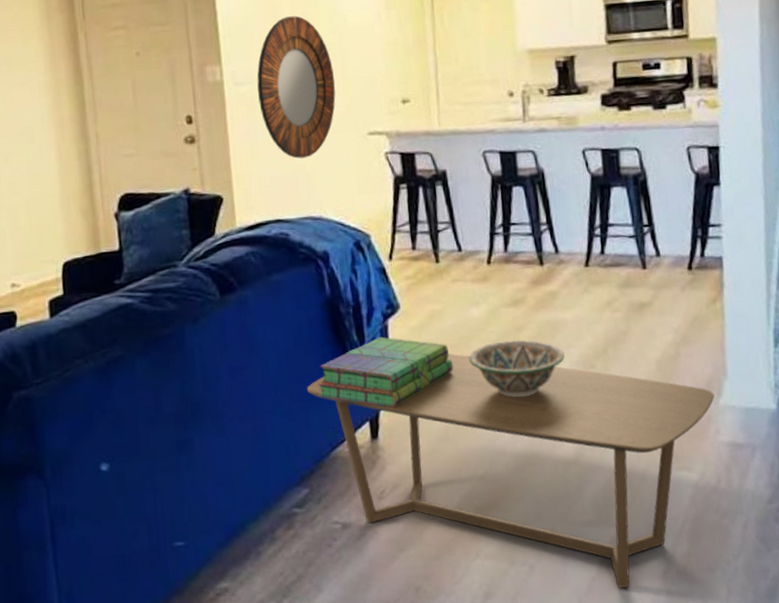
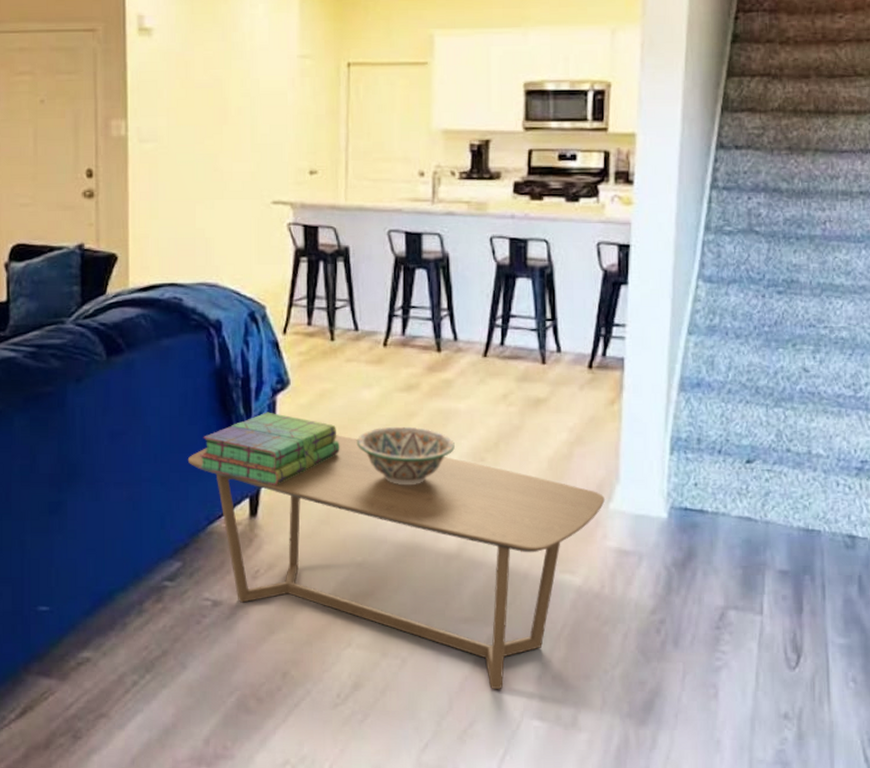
home mirror: present [257,16,336,159] -> none [162,75,242,222]

